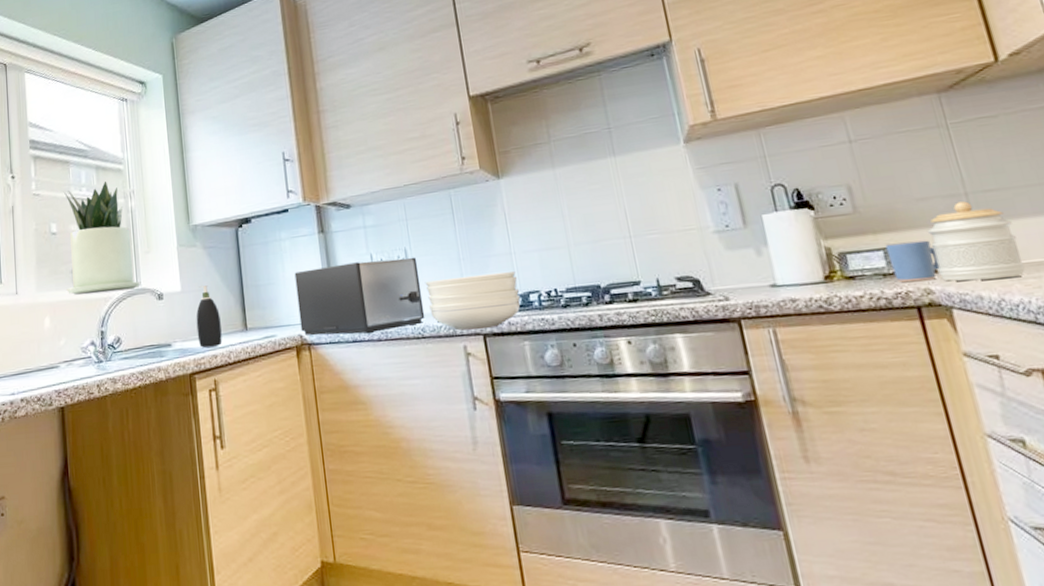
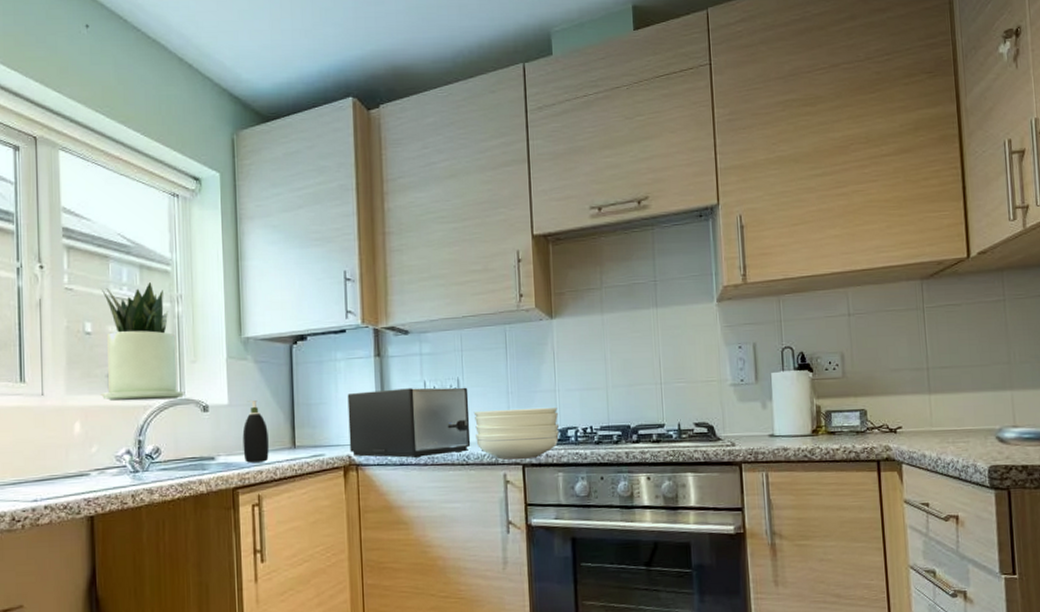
mug: present [885,240,940,283] -> none [862,405,899,440]
jar: present [926,201,1026,282] -> none [894,375,959,442]

